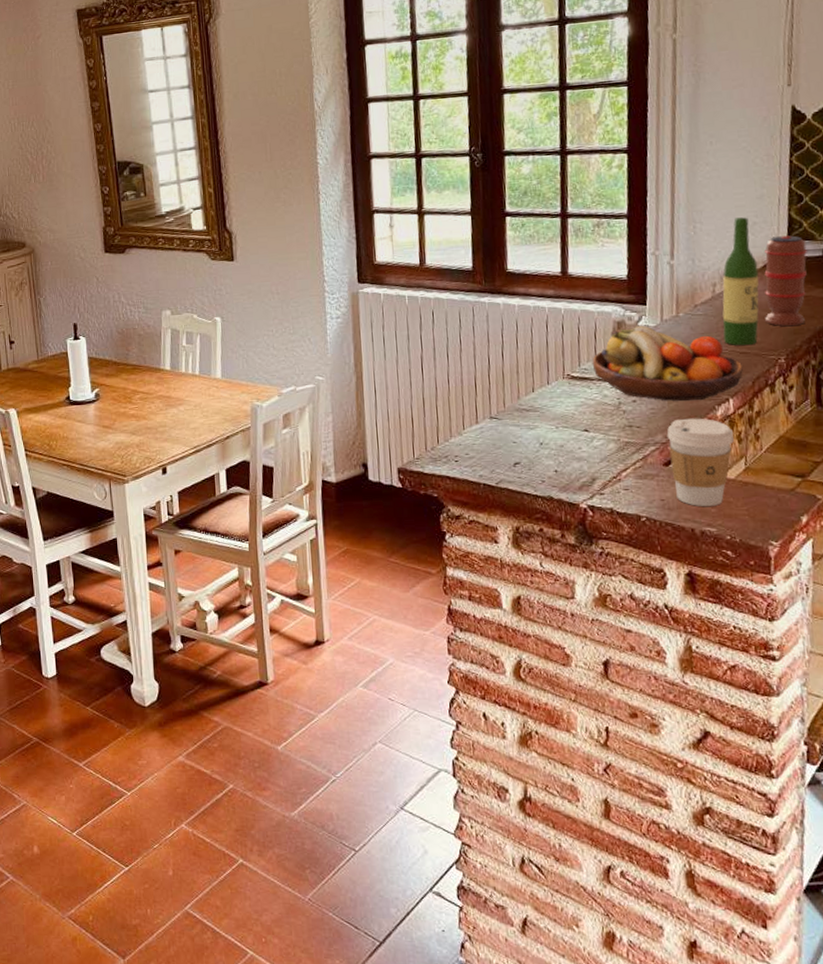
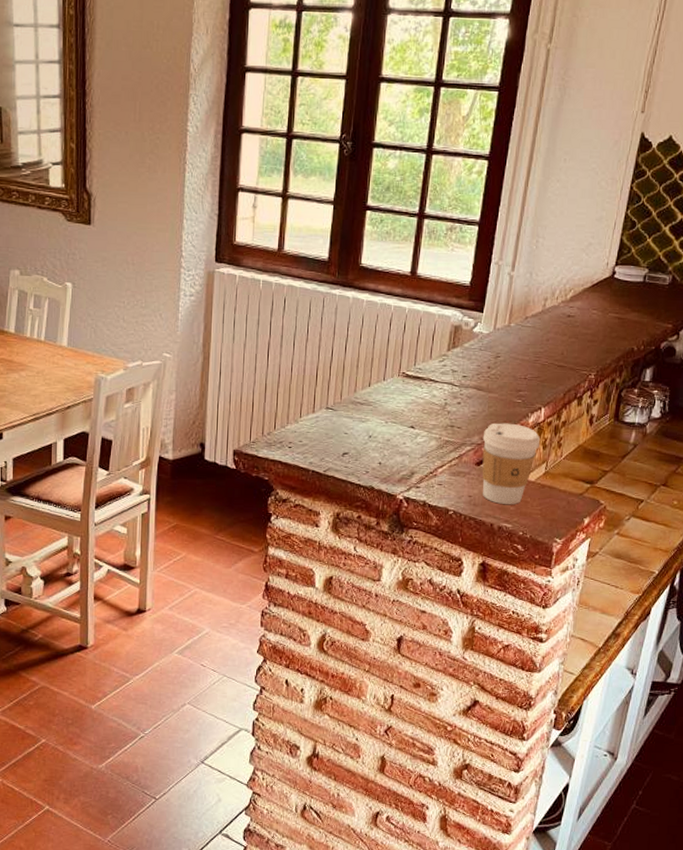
fruit bowl: present [592,325,743,401] -> none [426,331,558,407]
wine bottle: present [722,217,759,346] -> none [546,237,587,360]
spice grinder: present [764,235,808,327] -> none [584,259,632,346]

